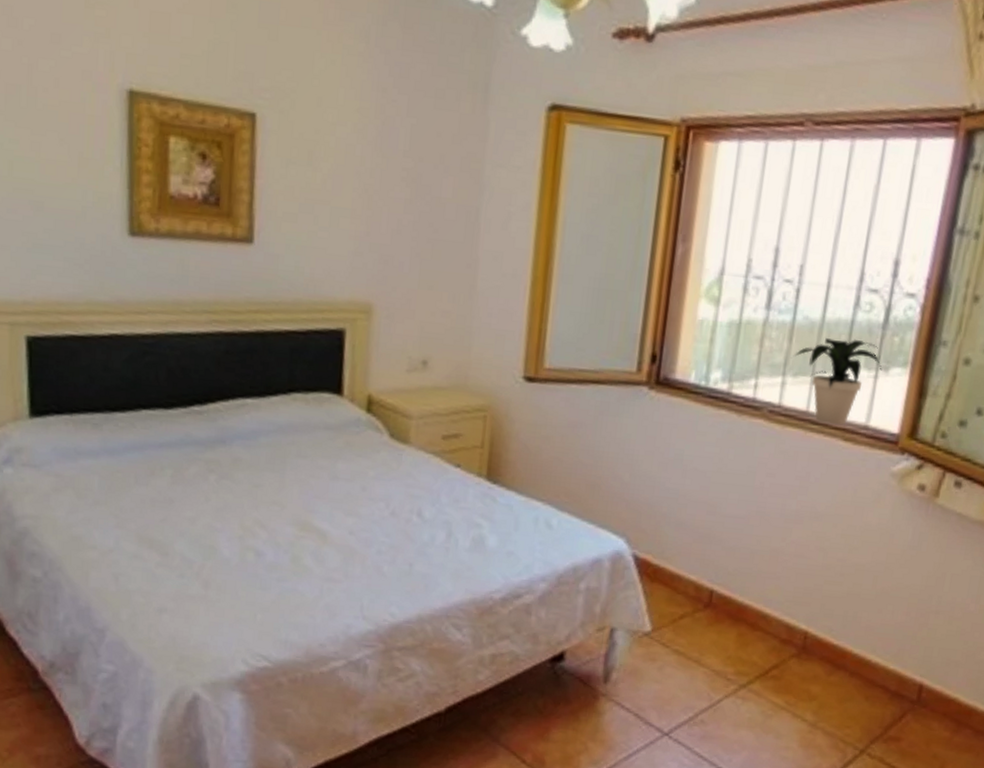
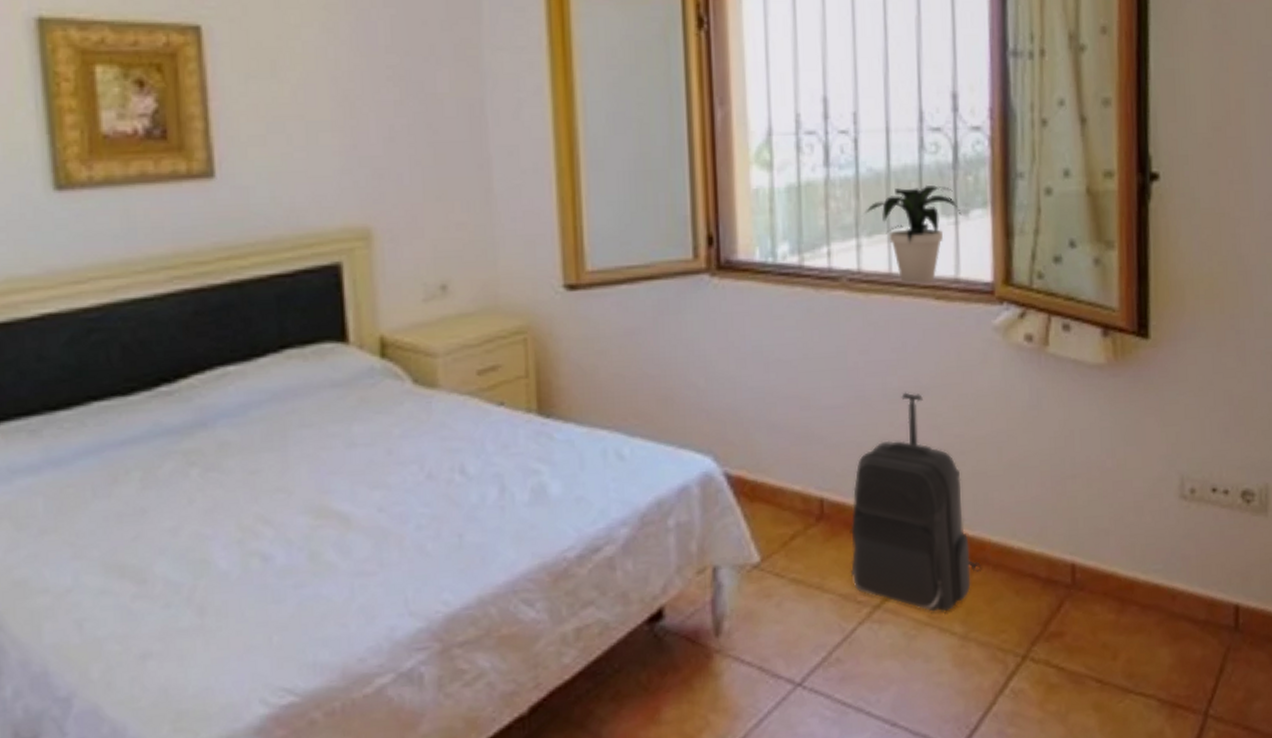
rolling backpack: none [726,515,840,702] -> present [851,392,982,612]

